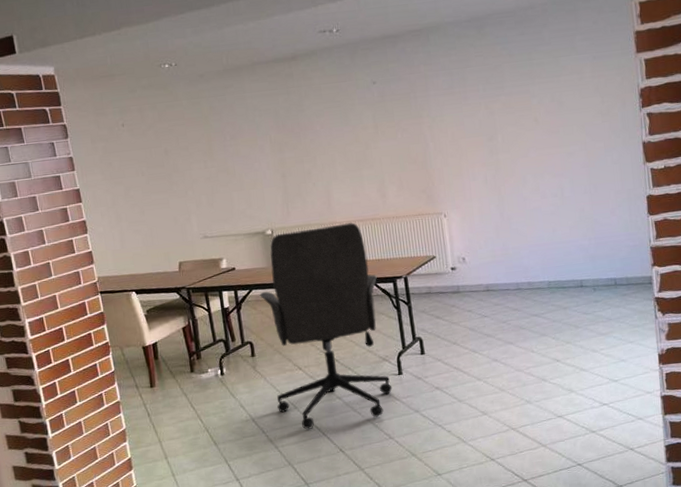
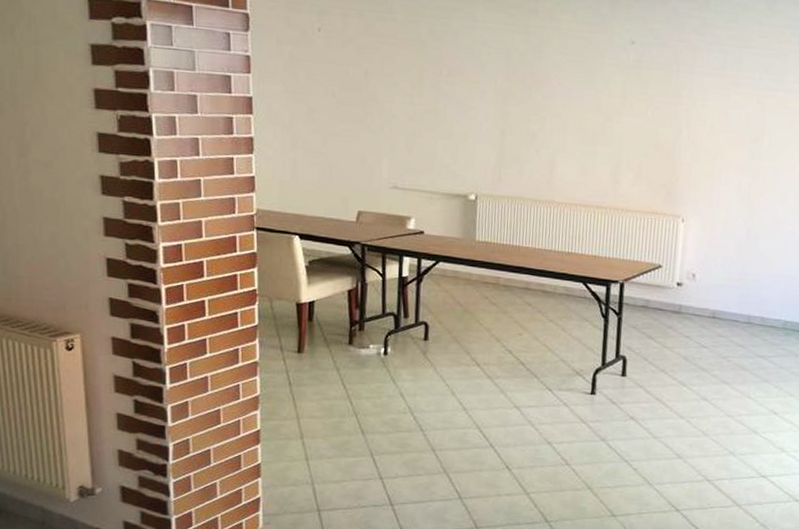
office chair: present [259,222,393,429] -> none [443,201,589,437]

